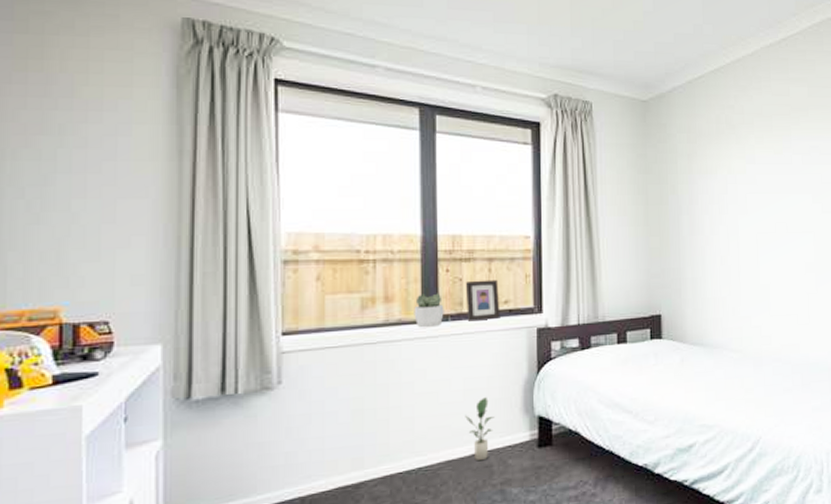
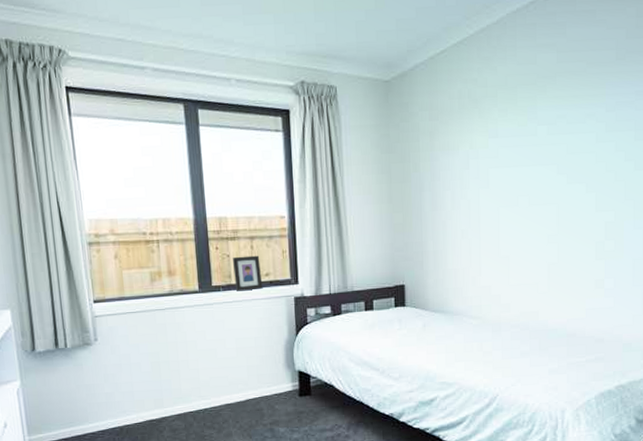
succulent plant: present [414,293,444,328] -> none [192,267,217,297]
potted plant: present [465,397,495,462] -> none [238,354,263,406]

